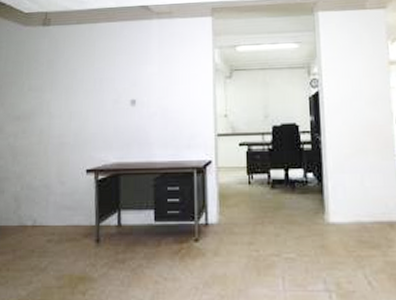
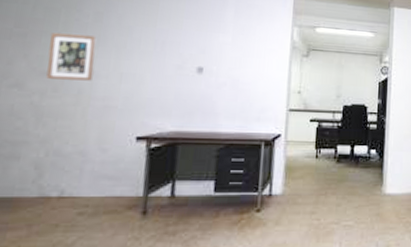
wall art: none [17,81,51,122] -> present [46,33,97,81]

